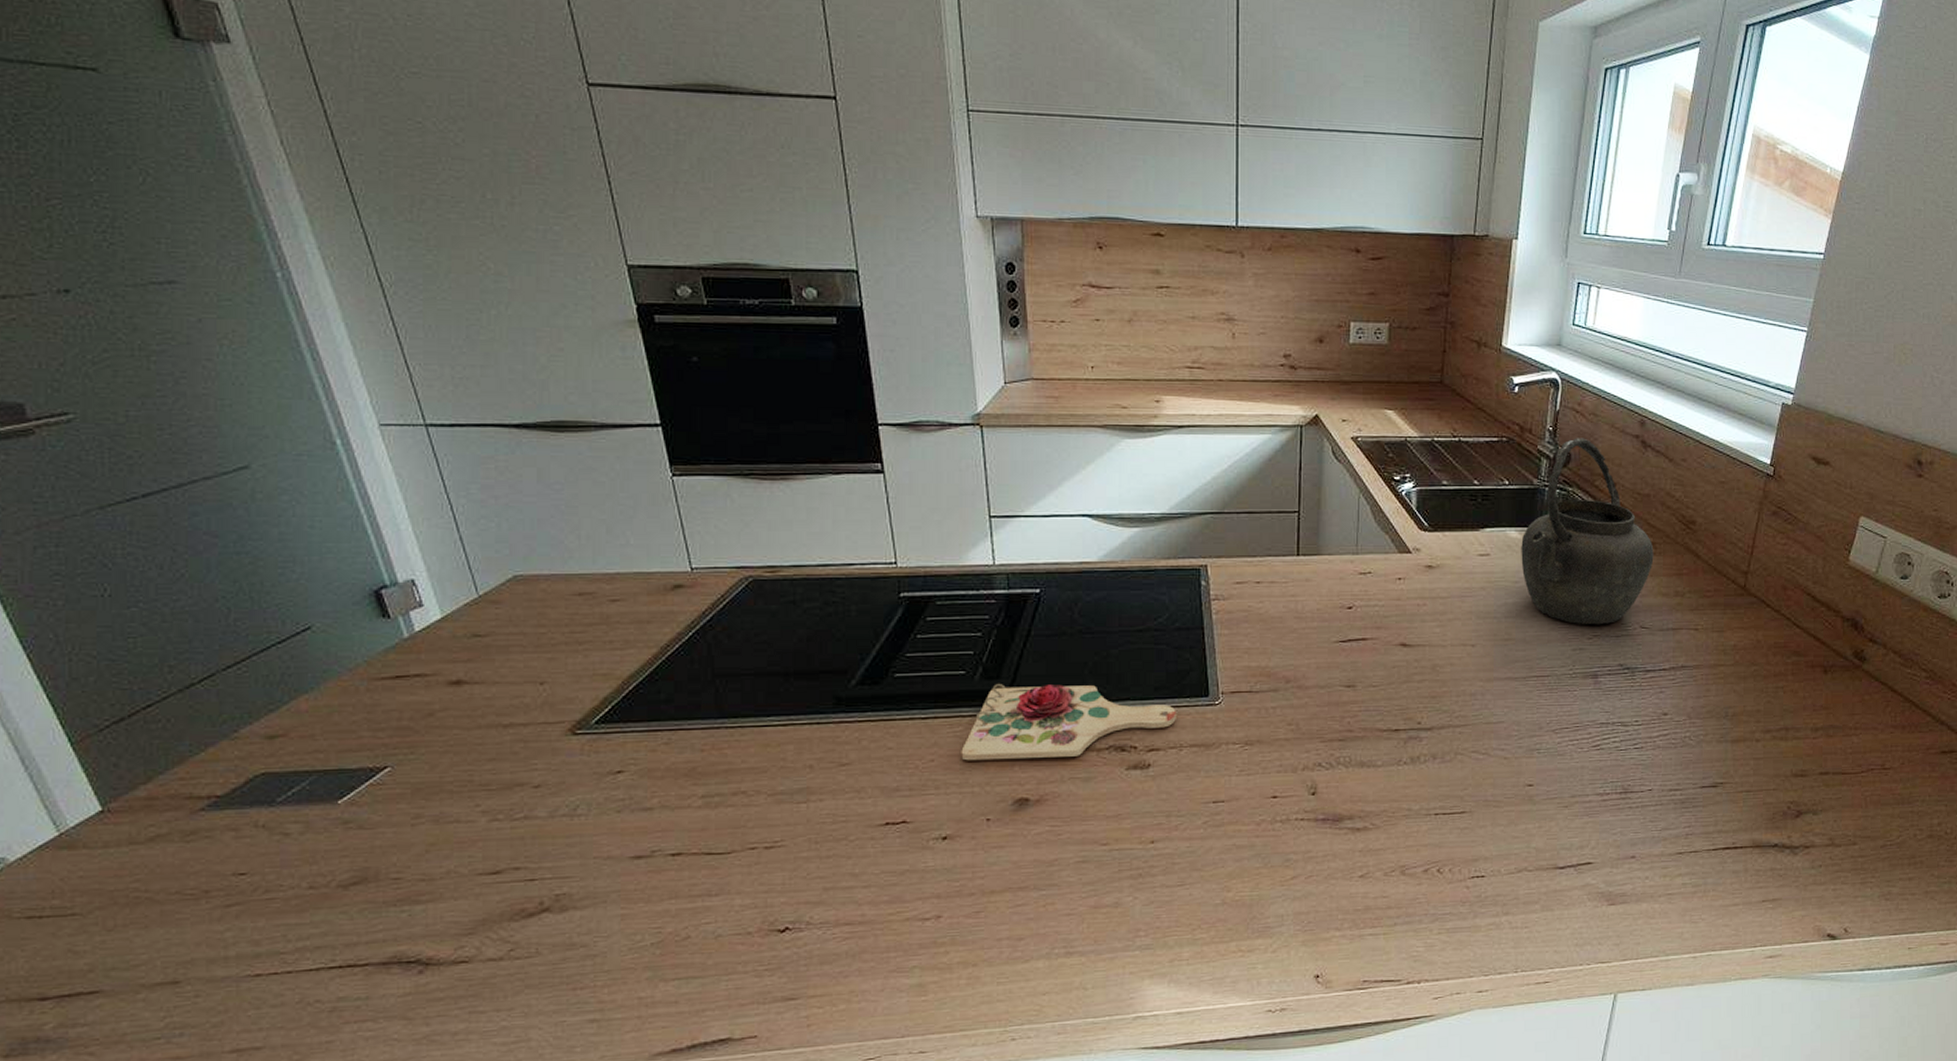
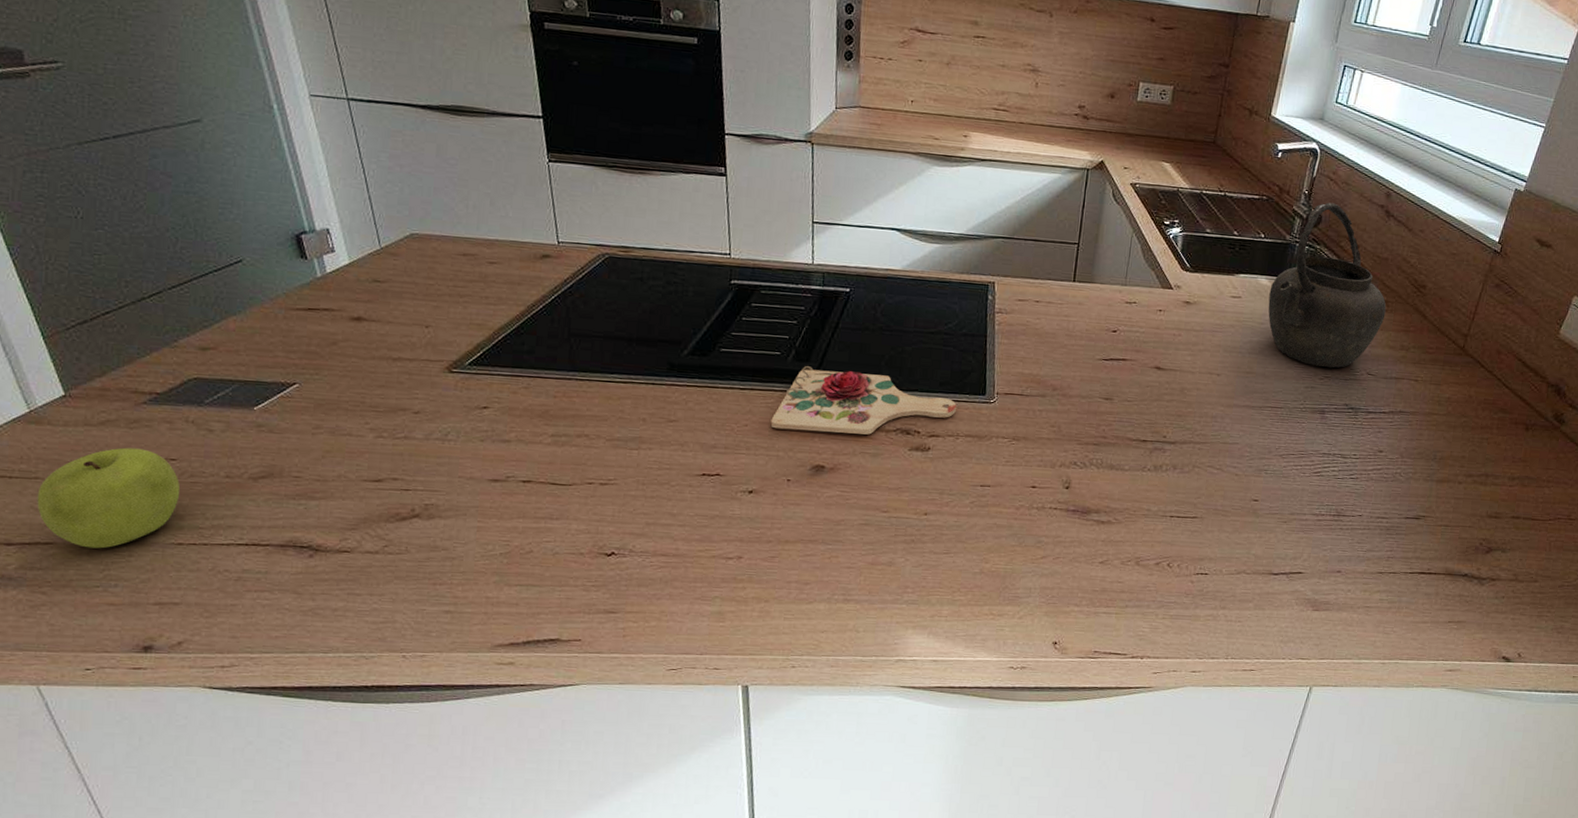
fruit: none [75,865,254,993] -> present [37,447,181,549]

